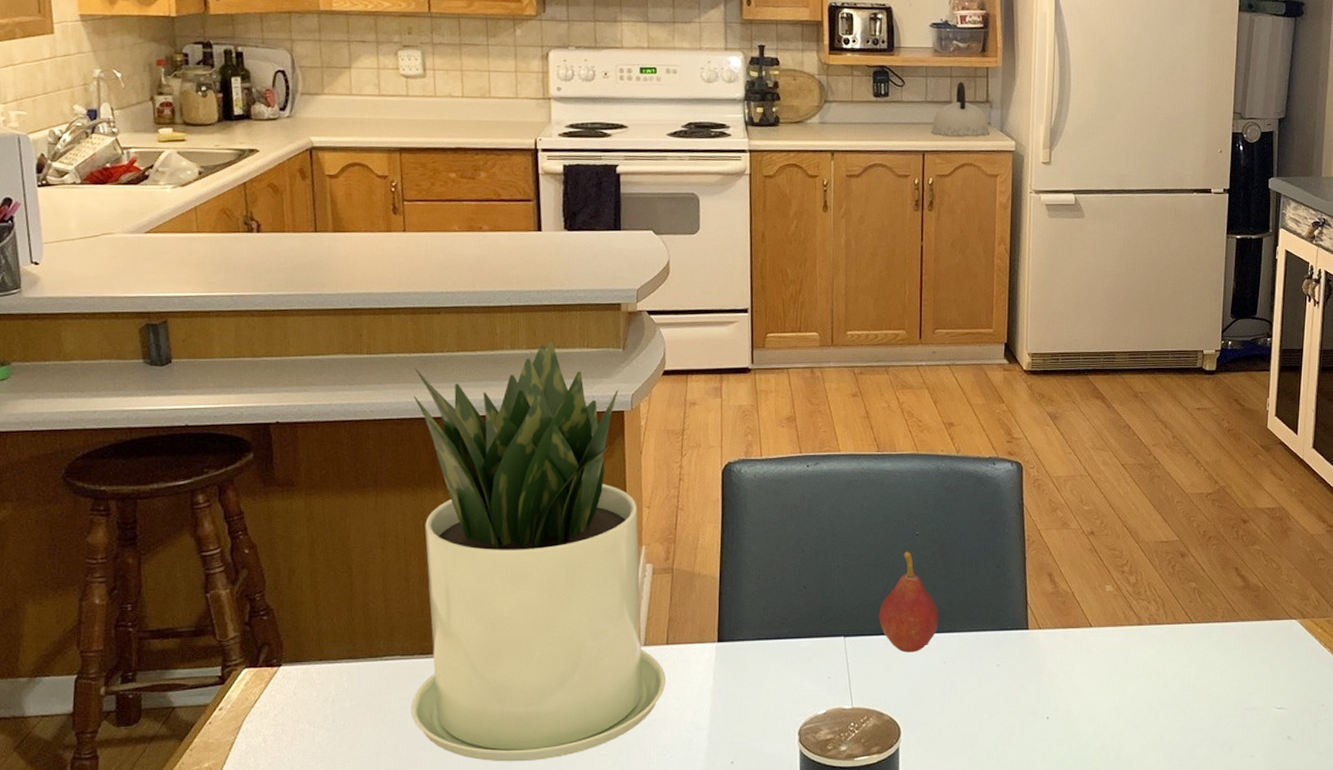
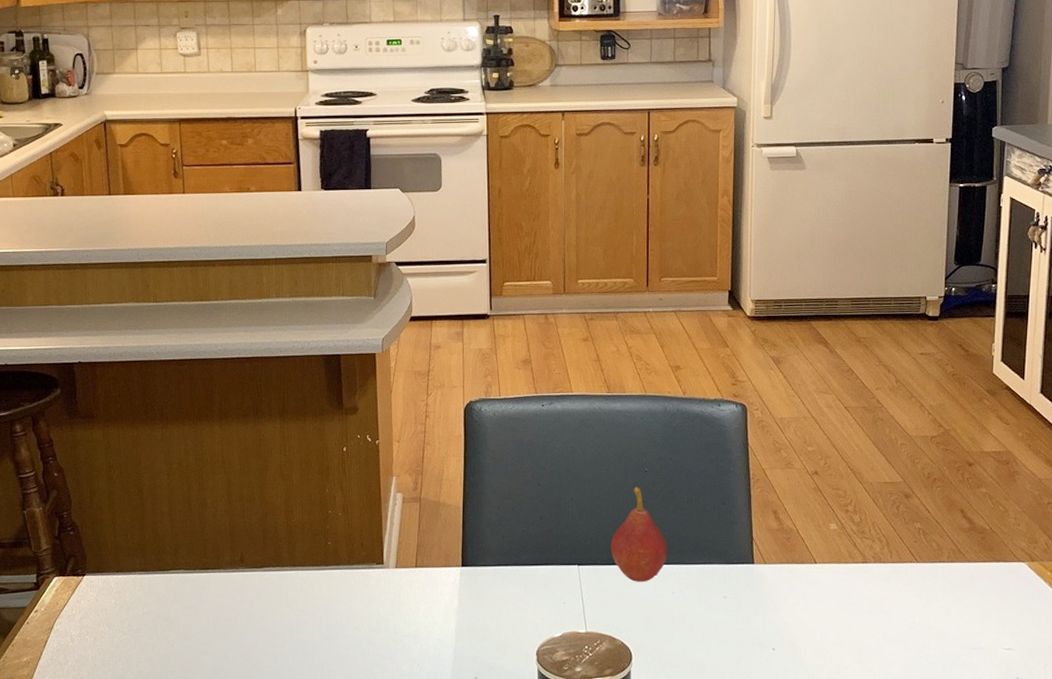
planter: present [411,341,665,762] -> none [192,290,415,669]
kettle: present [931,81,990,137] -> none [656,42,712,95]

